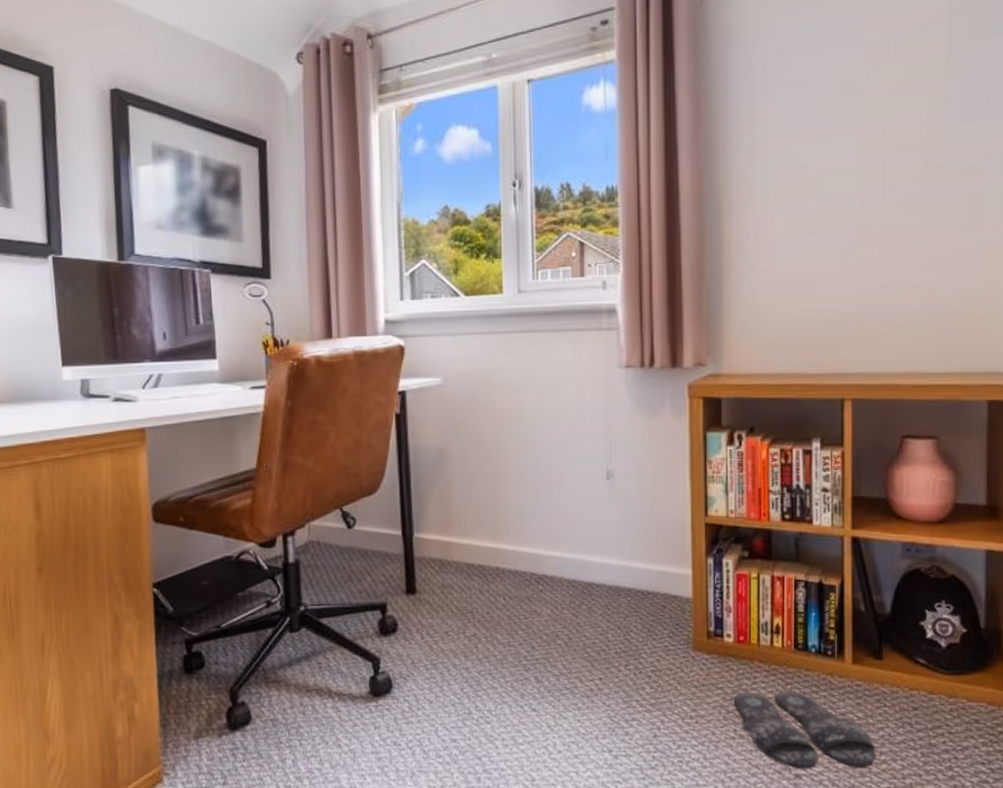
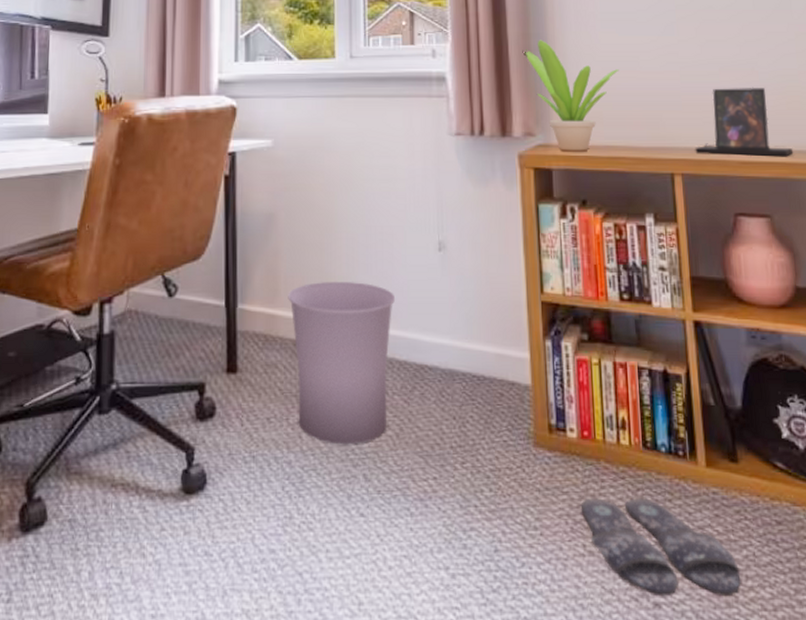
waste bin: none [461,510,564,652] -> present [288,281,395,444]
potted plant: none [697,267,796,382] -> present [523,40,619,153]
photo frame: none [867,309,968,380] -> present [695,87,794,157]

